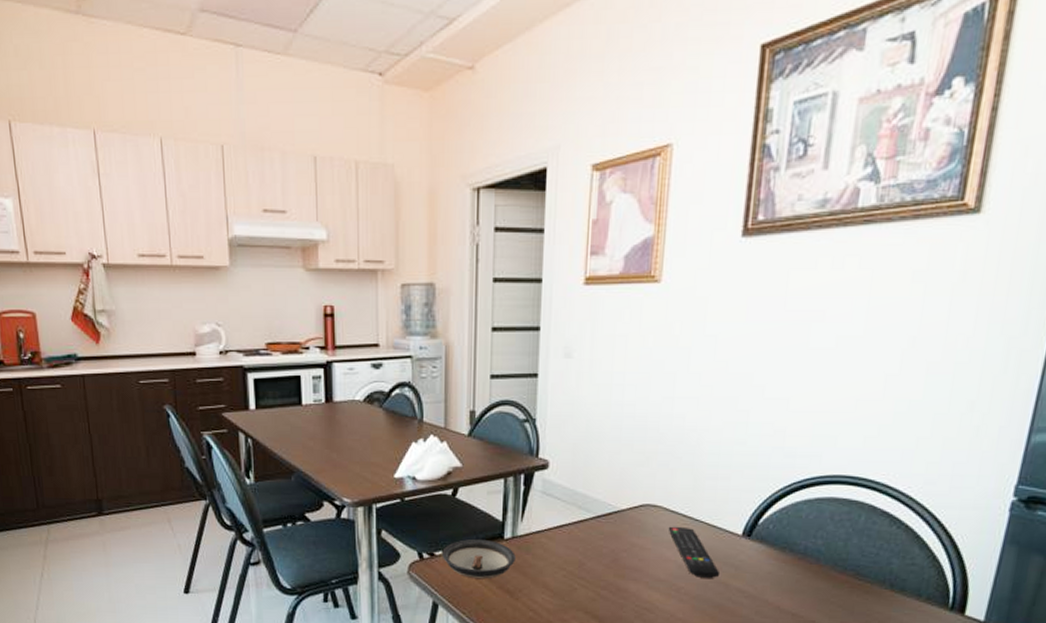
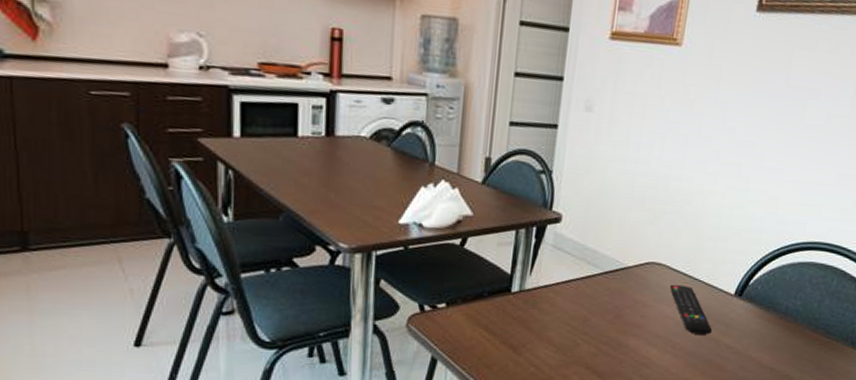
saucer: present [442,538,516,580] -> none [445,291,522,334]

